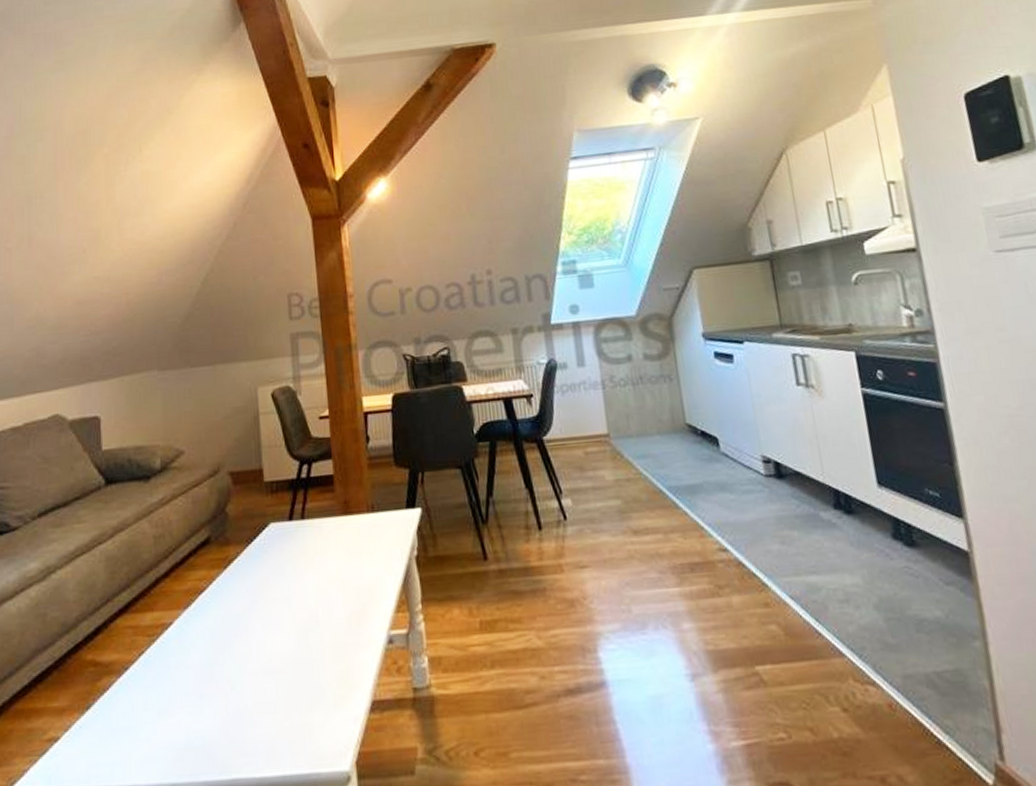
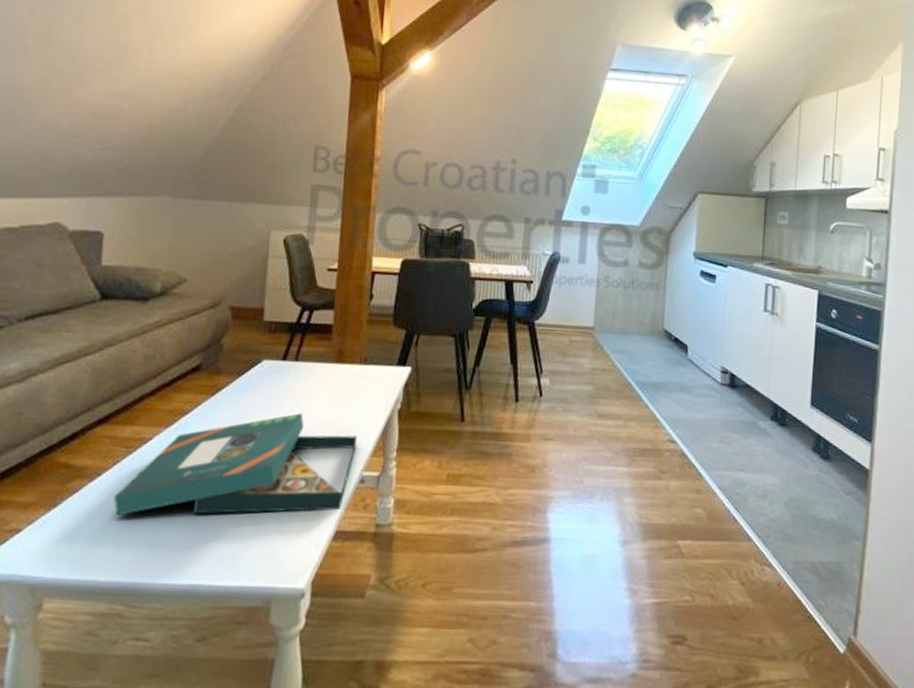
board game: none [143,575,379,711] -> present [113,413,358,516]

